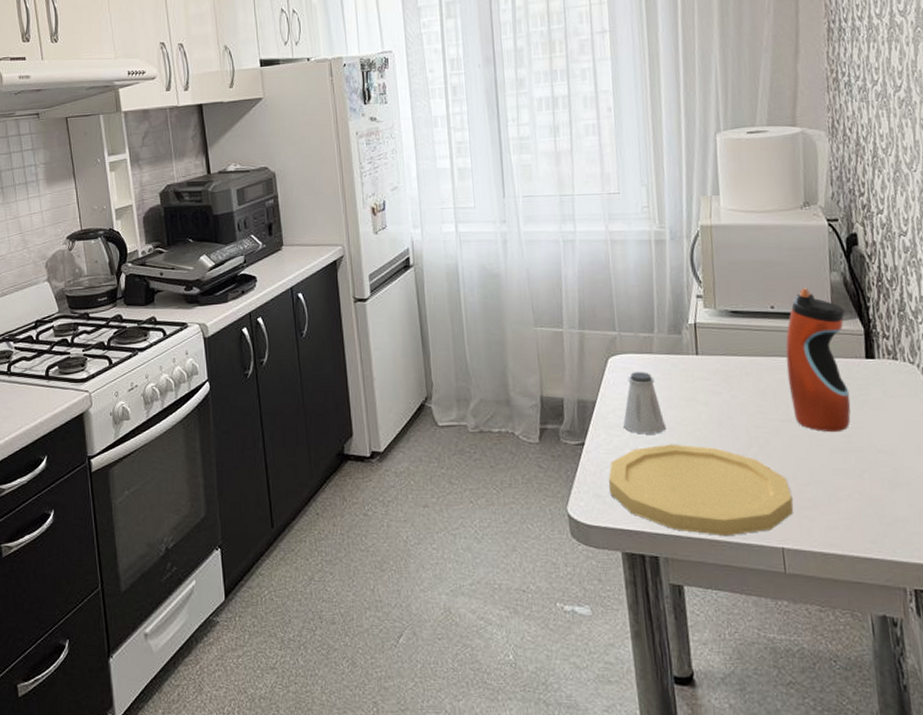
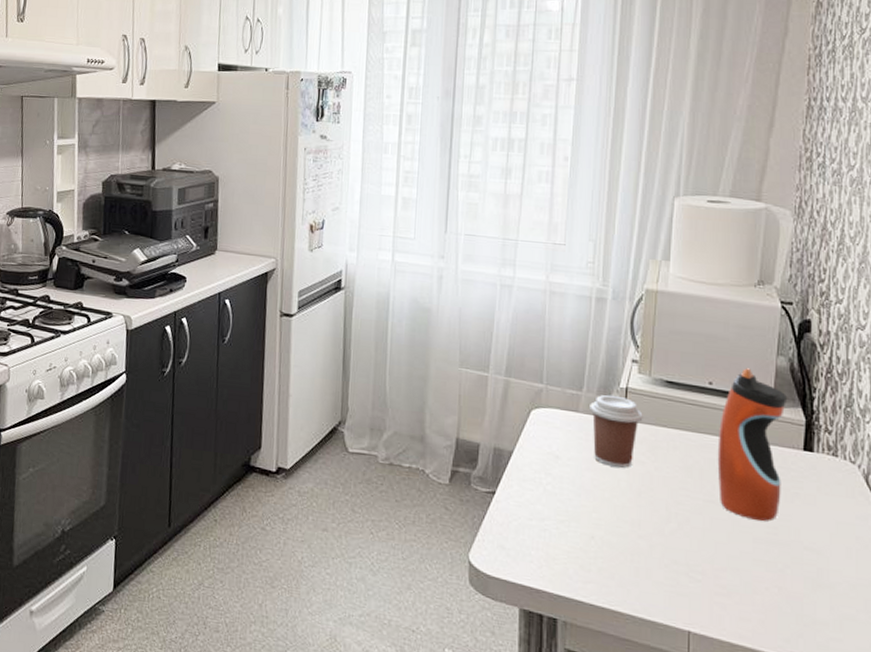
plate: present [609,444,794,537] -> none [515,505,706,612]
saltshaker: present [623,372,666,434] -> none [538,428,583,495]
coffee cup: none [662,332,714,401] -> present [590,394,643,468]

